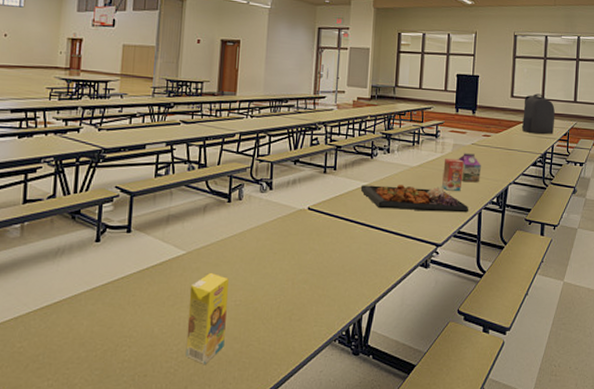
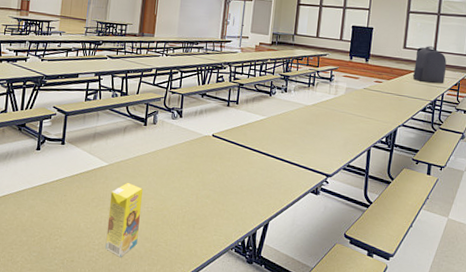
food tray: present [360,185,469,213] -> none [259,118,359,149]
milk carton: present [441,159,464,191] -> none [333,100,356,130]
milk carton: present [458,153,481,183] -> none [350,96,372,123]

